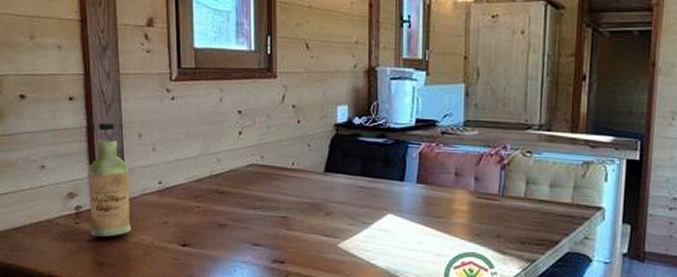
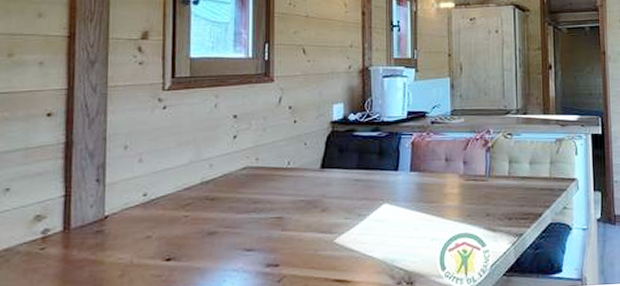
bottle: present [87,122,131,237] -> none [59,136,110,261]

